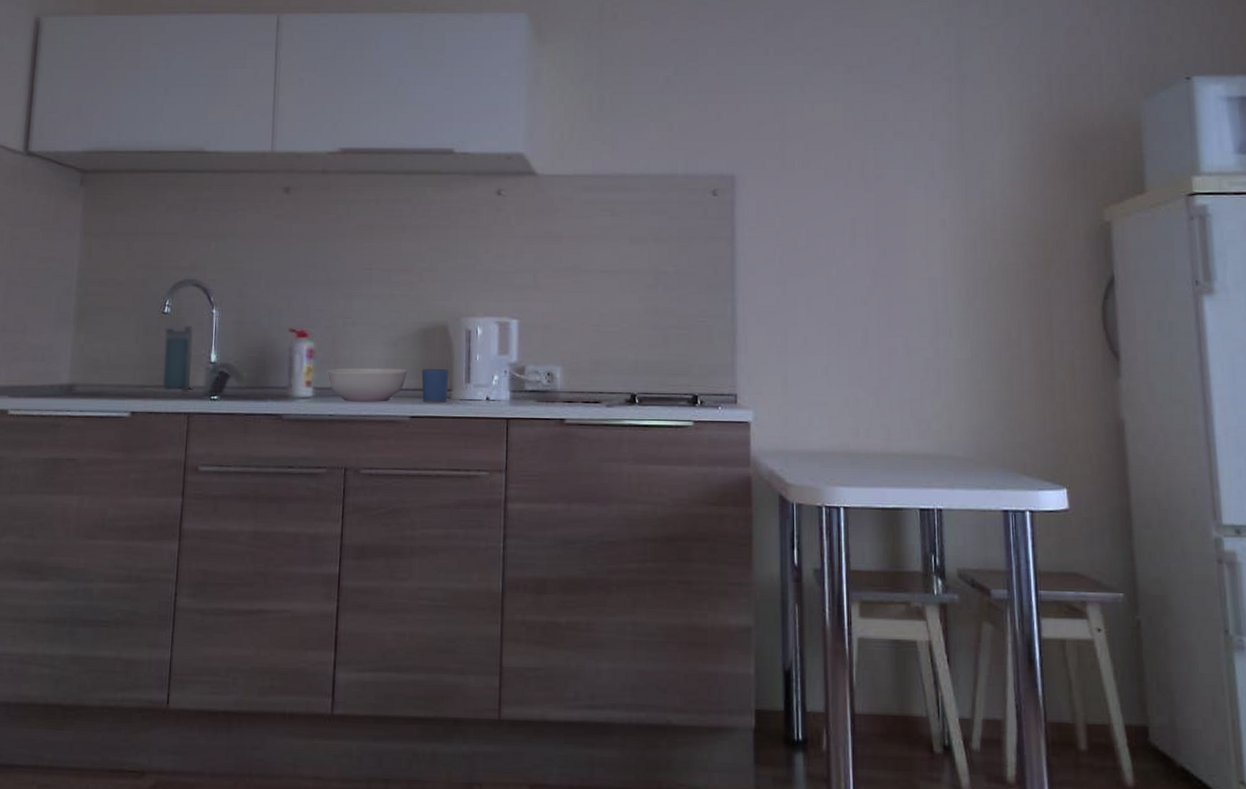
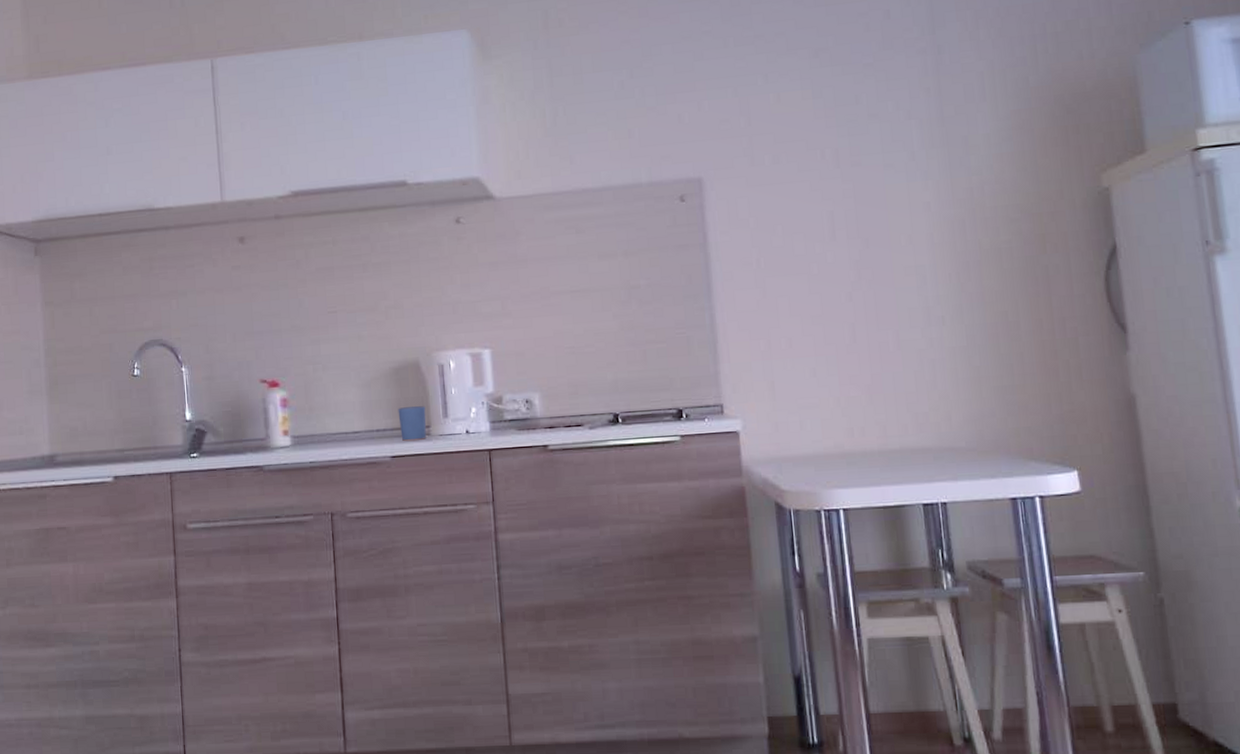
soap dispenser: present [158,325,193,393] -> none [134,385,168,455]
bowl: present [326,367,408,402] -> none [302,409,384,448]

